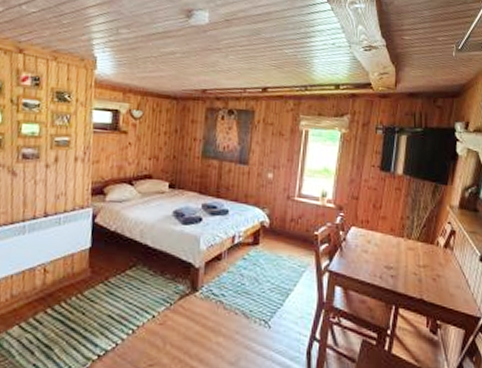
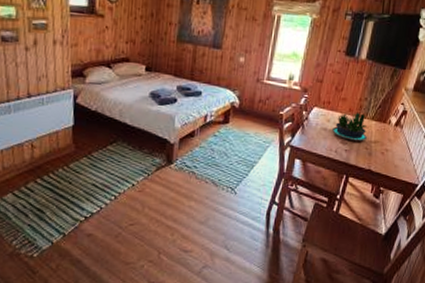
potted plant: none [374,233,415,266] -> present [332,113,368,141]

